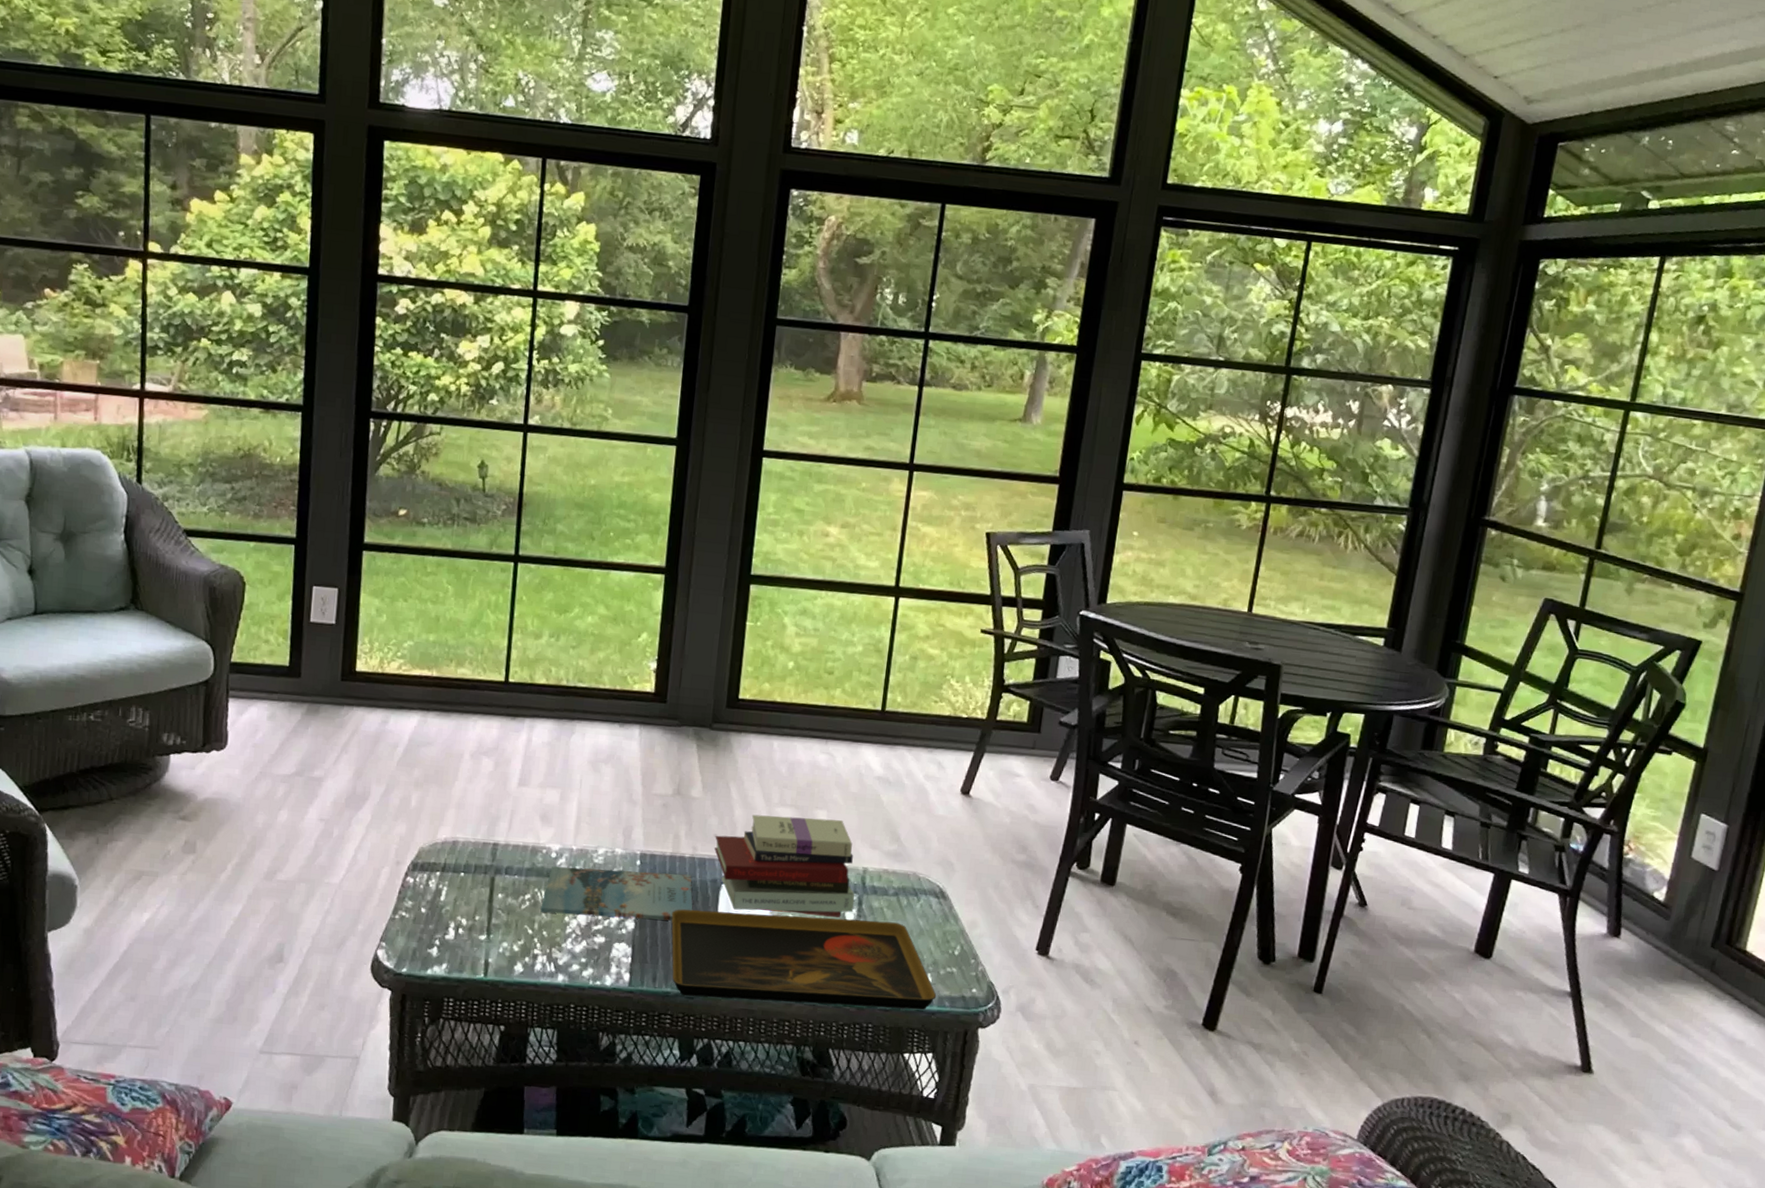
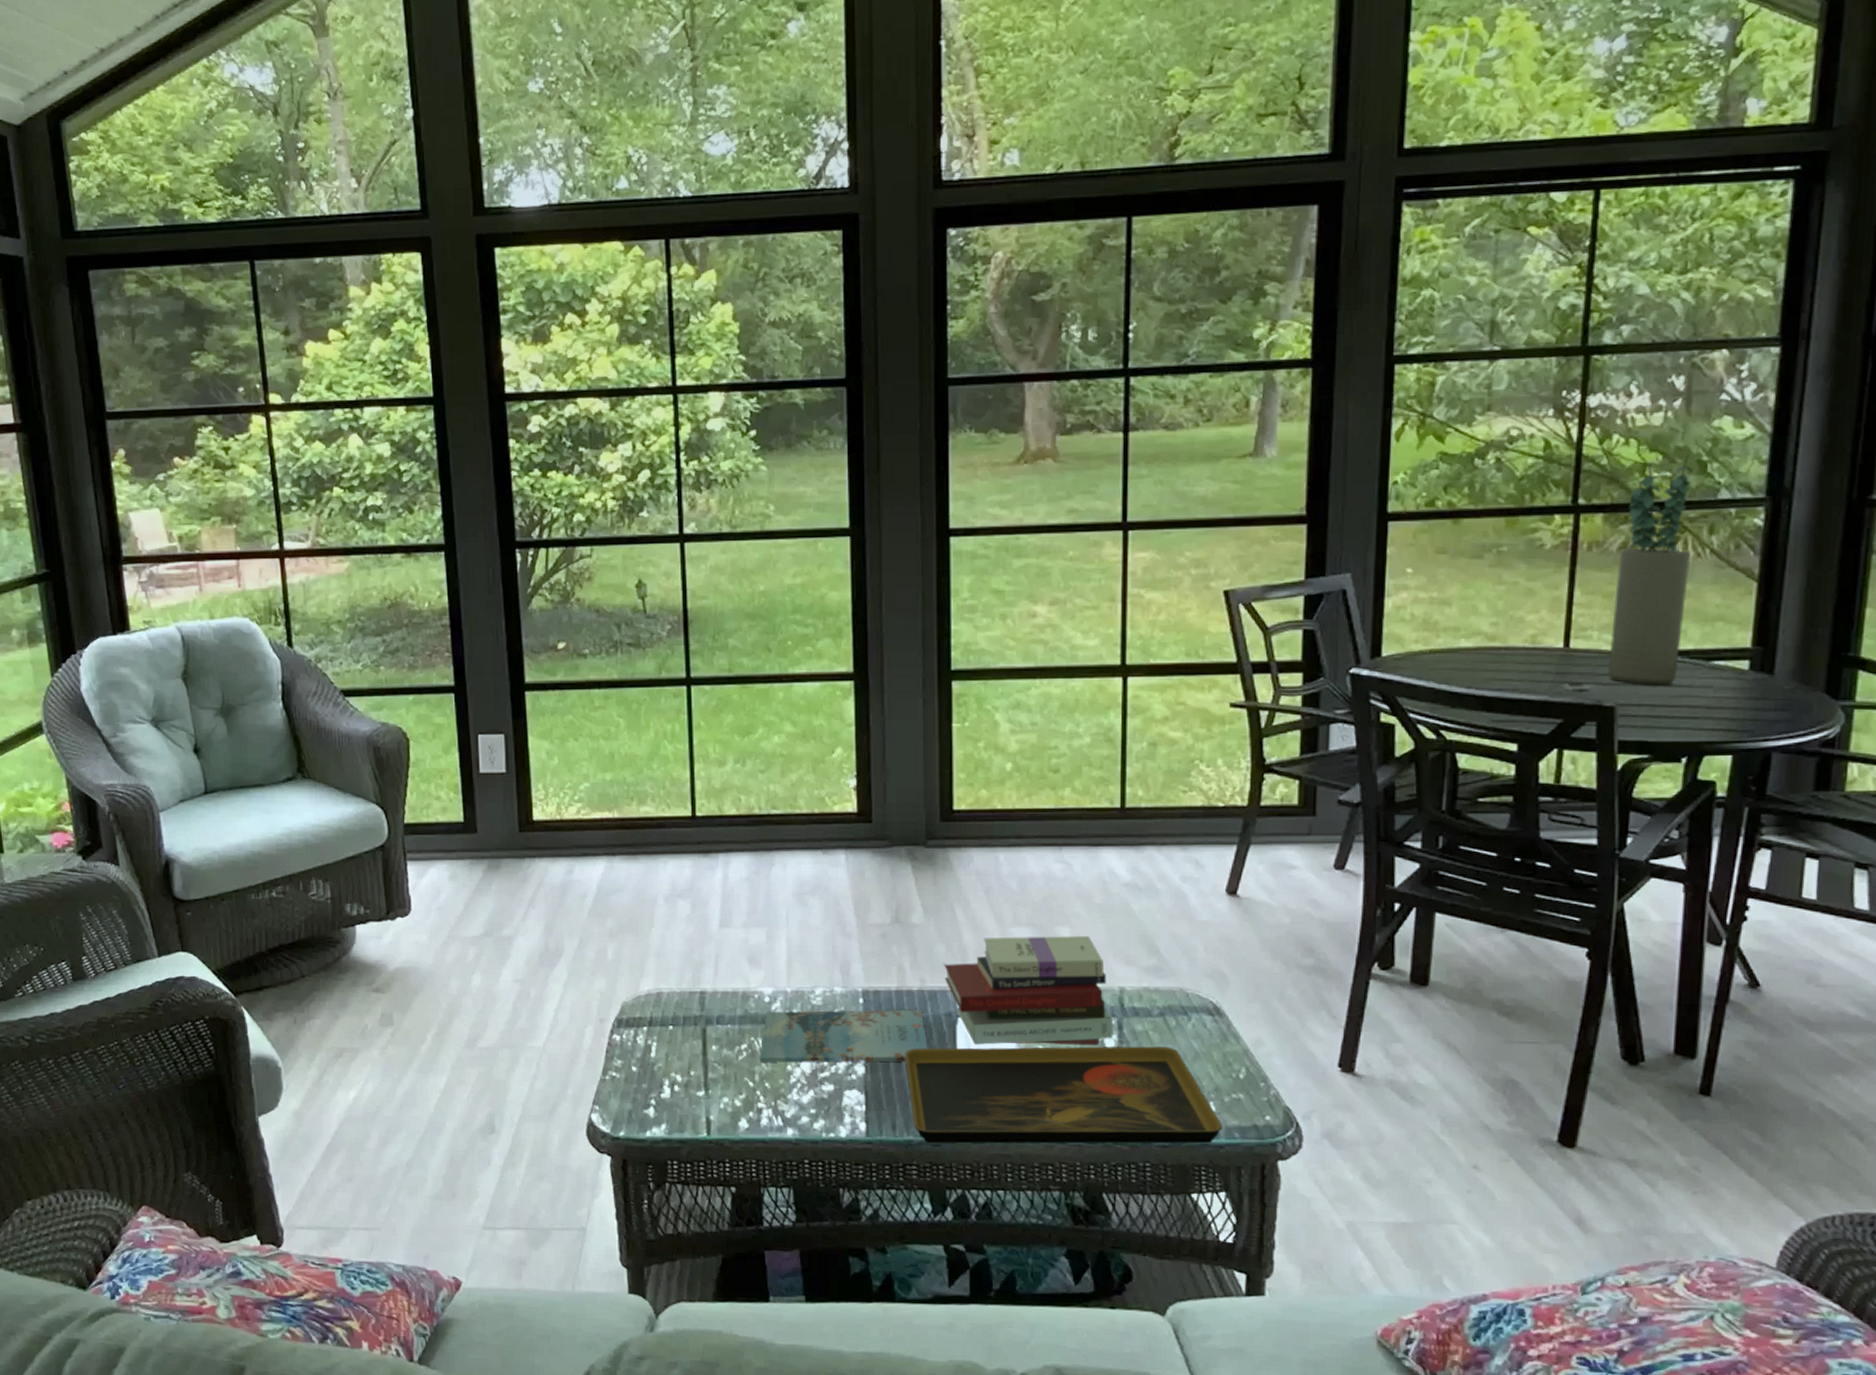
vase: none [1278,465,1358,652] -> present [1608,454,1693,686]

